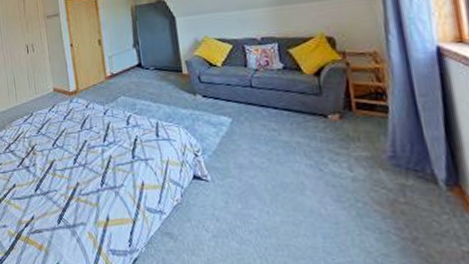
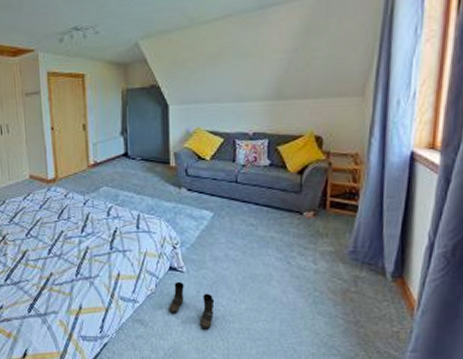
boots: none [197,191,247,245] -> present [169,281,215,330]

